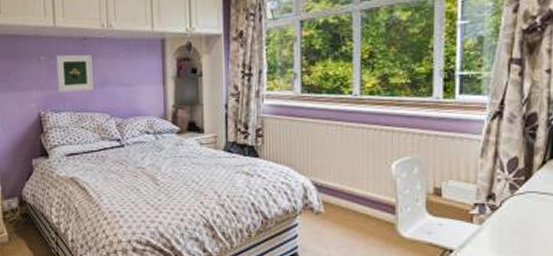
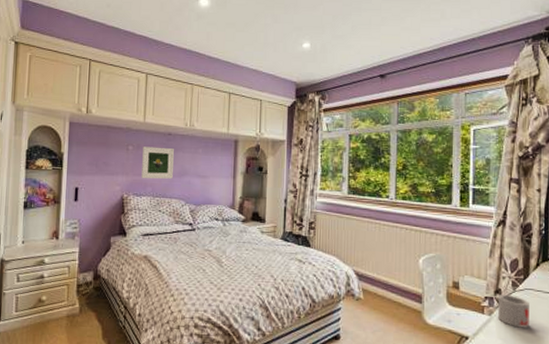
mug: none [491,199,531,237] -> present [498,294,529,328]

